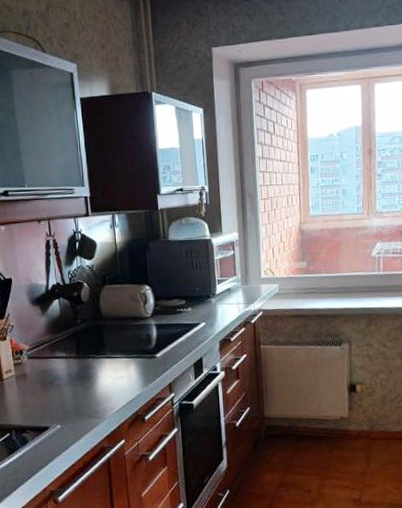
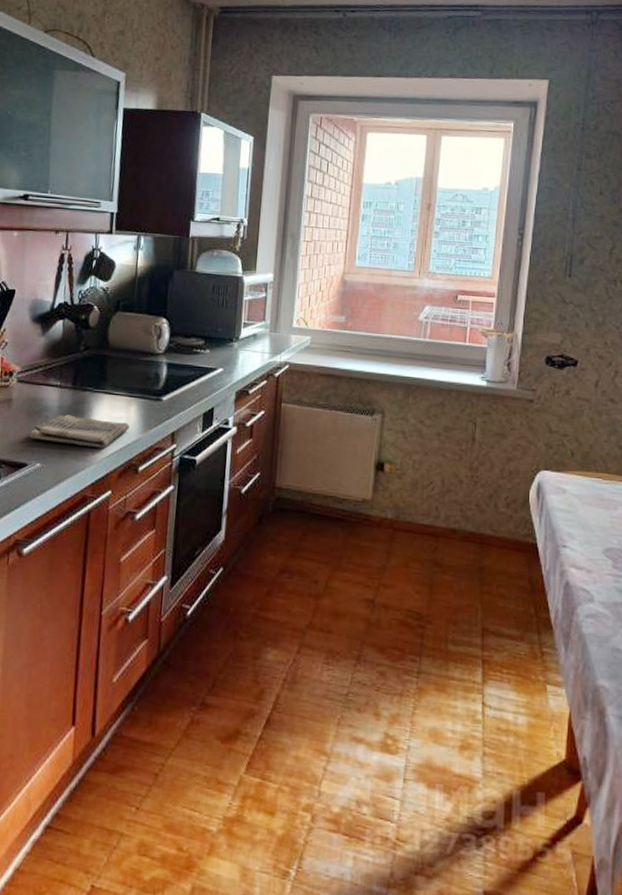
dish towel: none [47,380,132,406] -> present [30,414,130,449]

